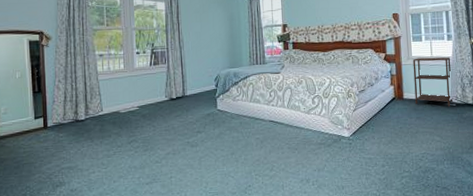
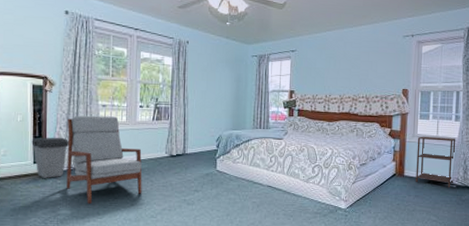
trash can: none [31,90,68,133] -> present [31,137,69,178]
armchair: none [66,65,145,155] -> present [66,115,142,204]

